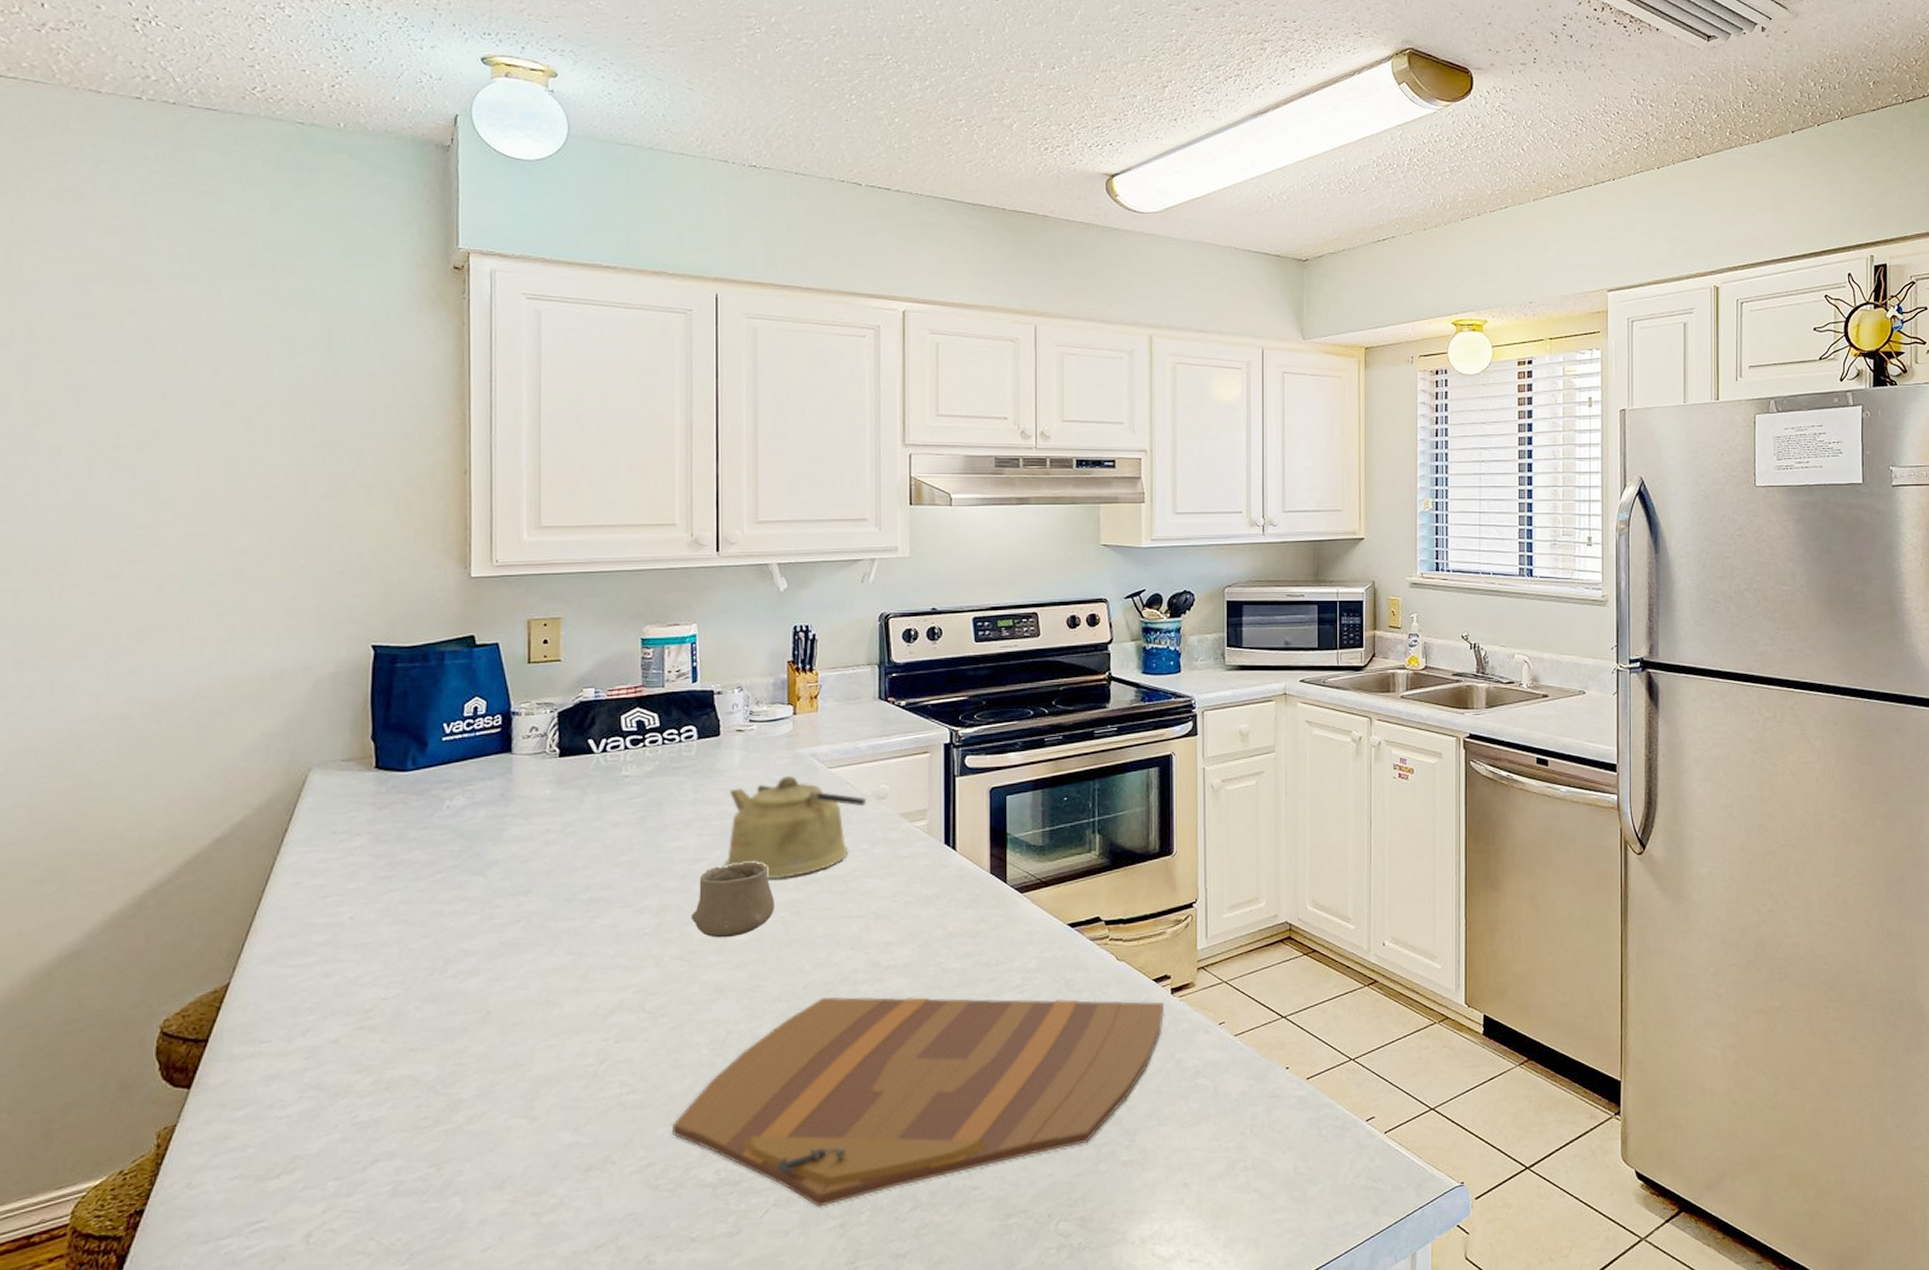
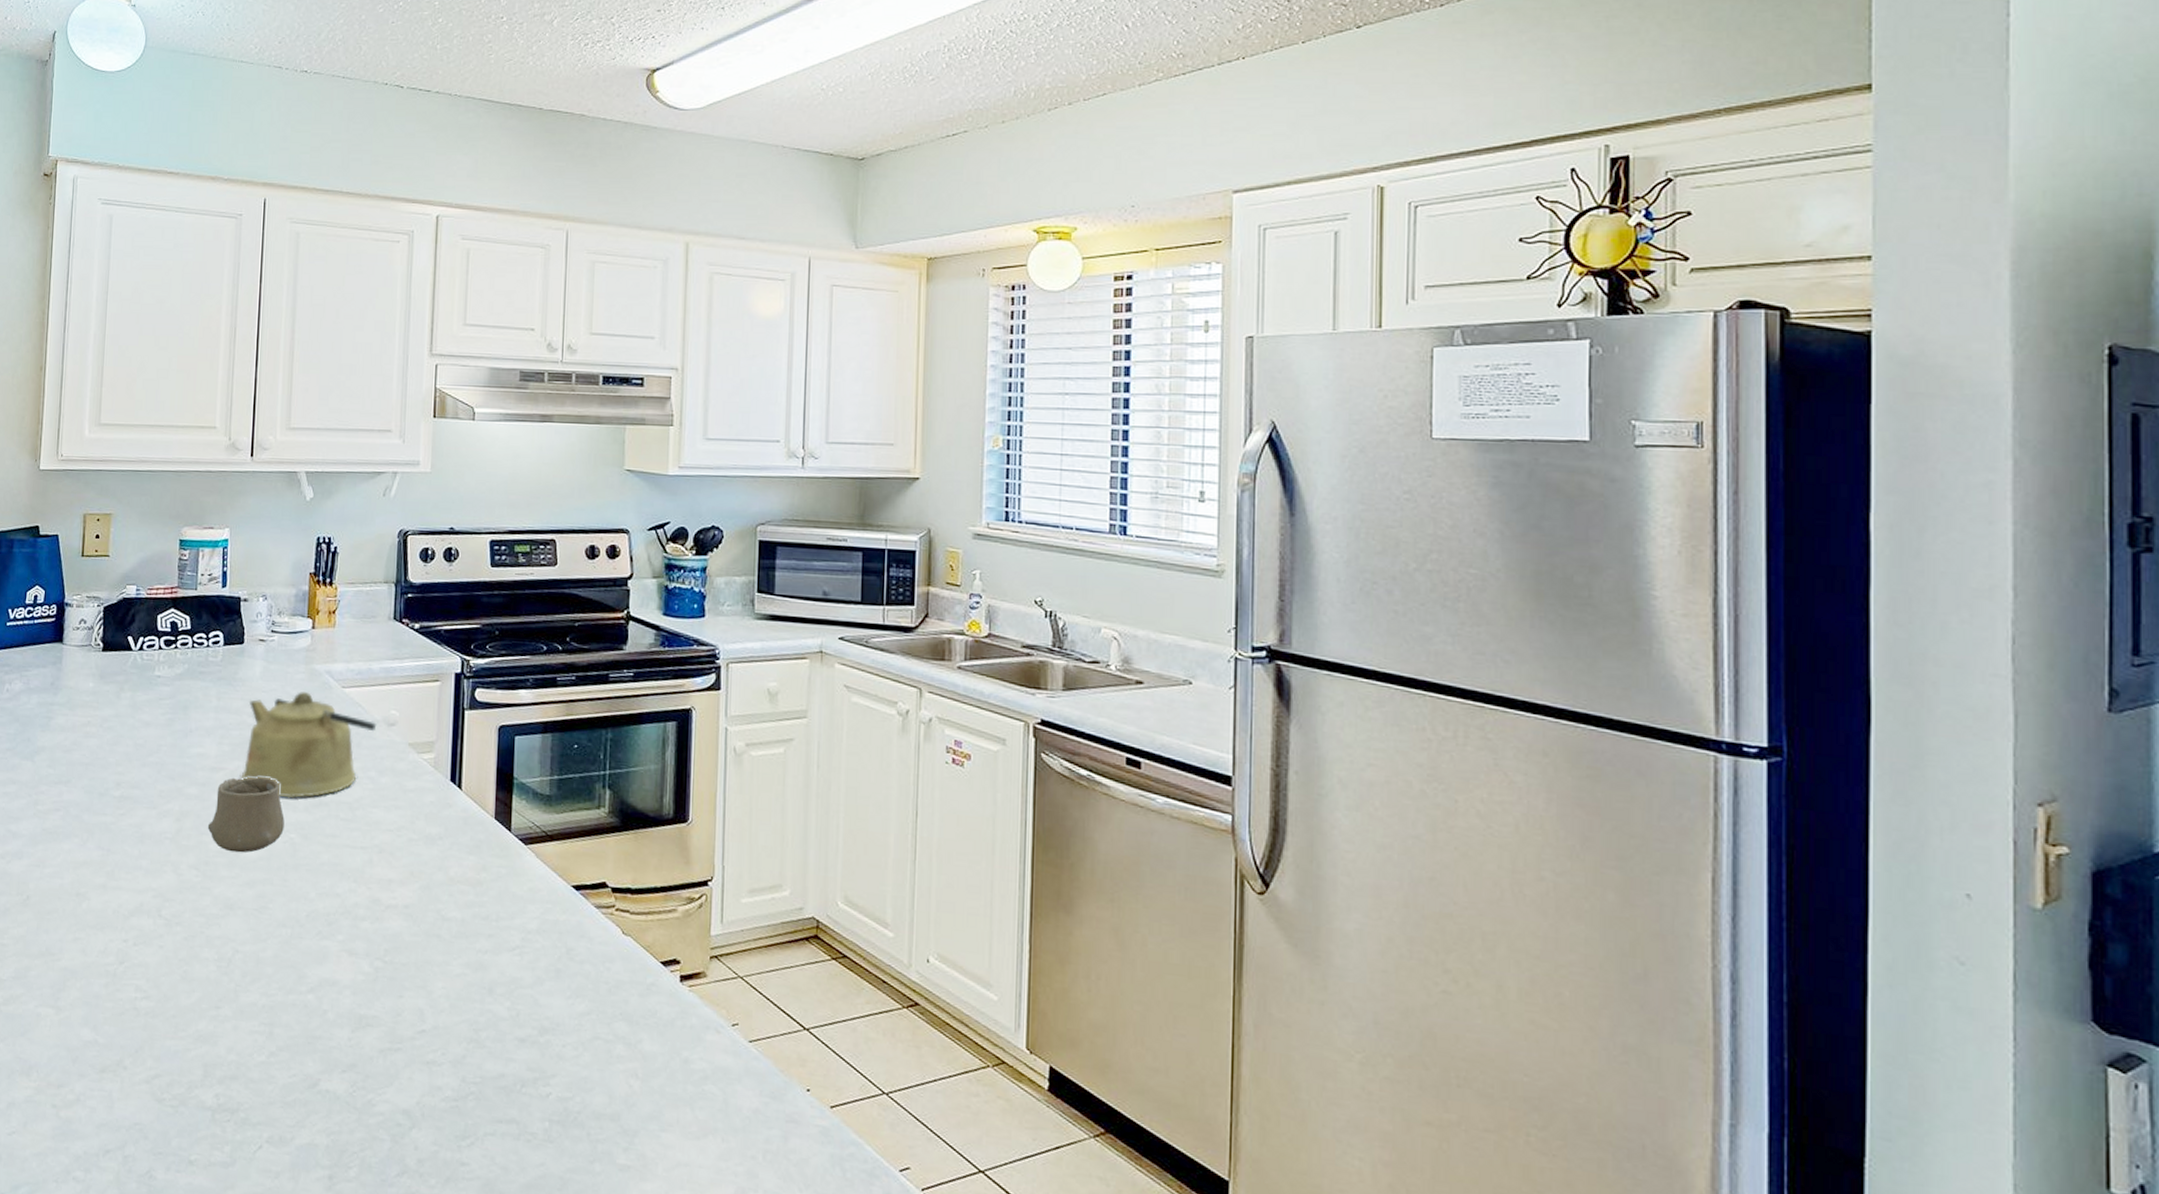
cutting board: present [672,996,1165,1207] -> none [179,928,672,1154]

